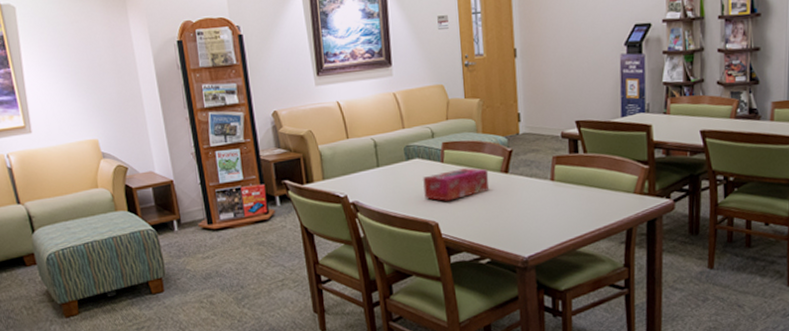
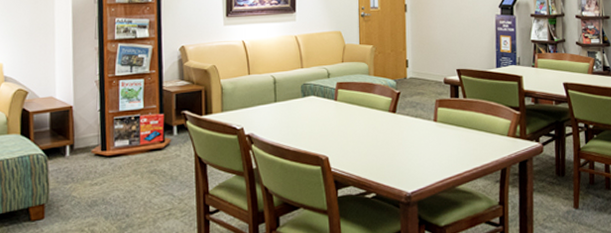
tissue box: present [423,167,489,201] -> none [317,106,378,137]

